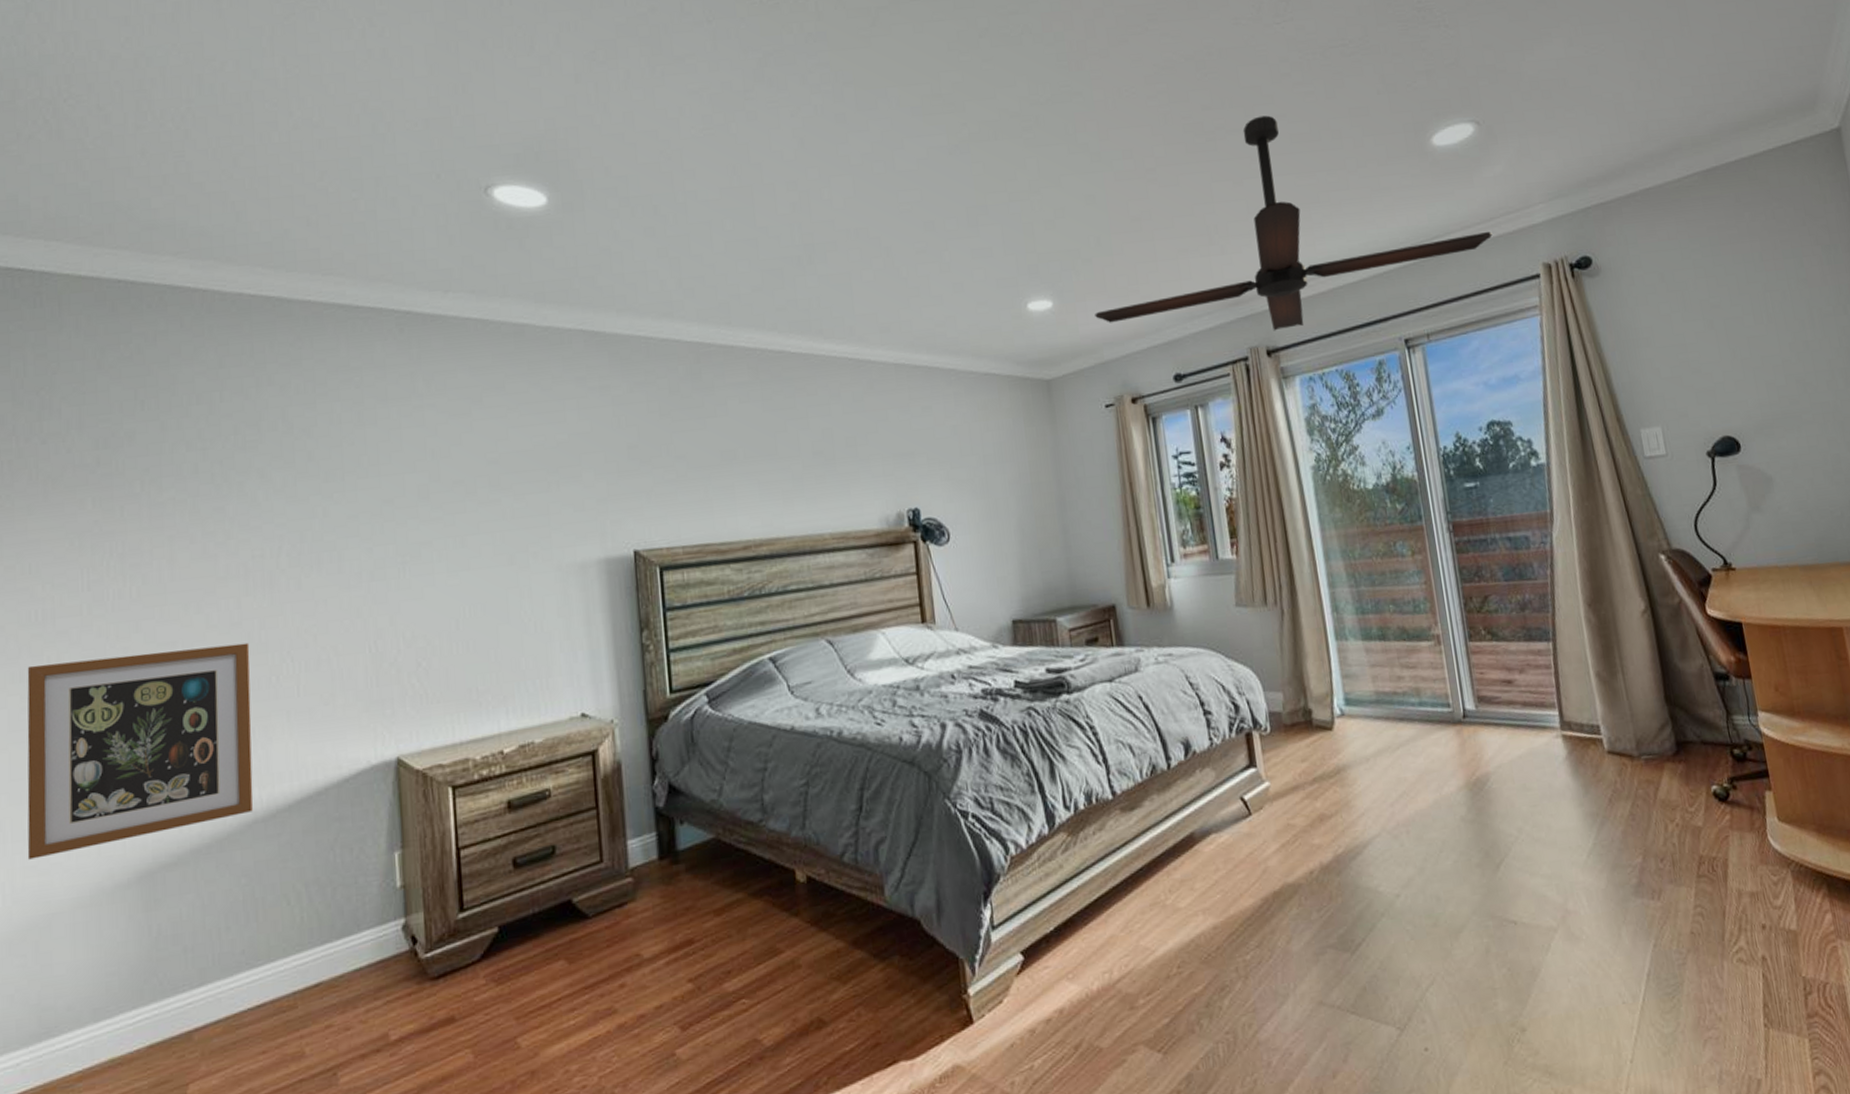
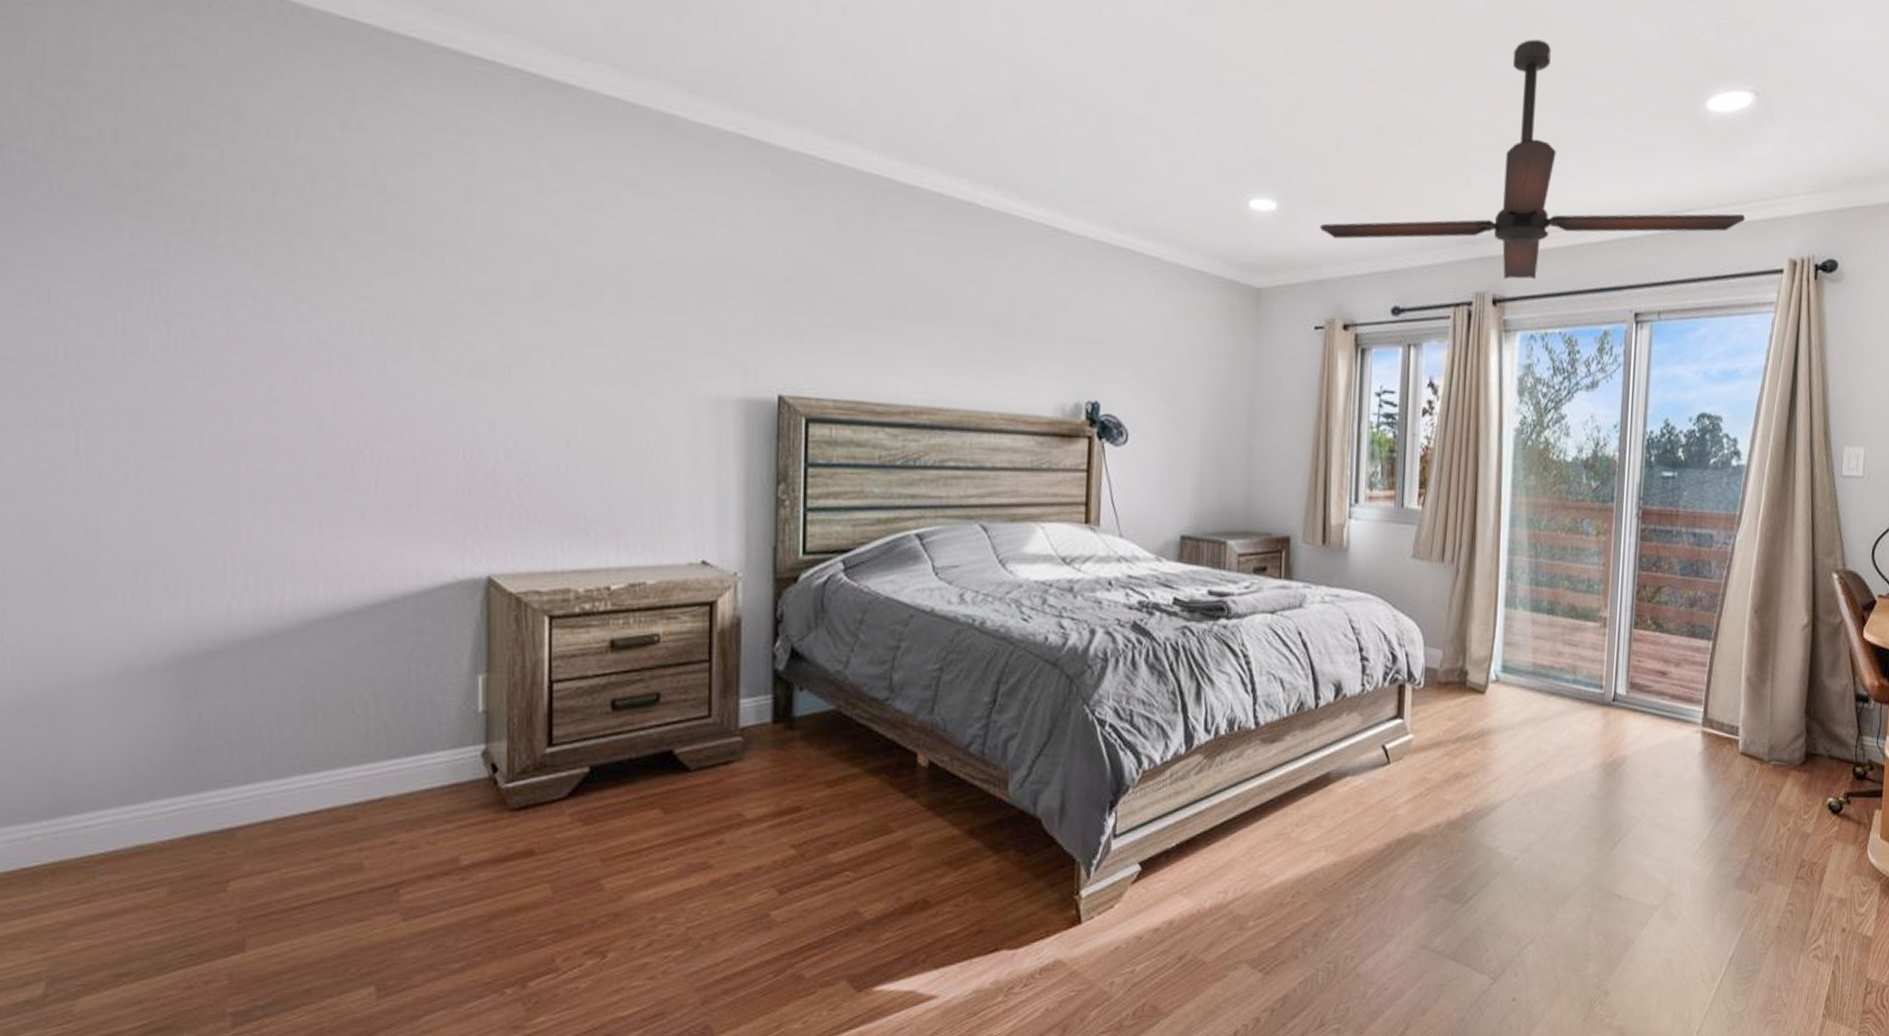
wall art: present [27,642,254,860] -> none [42,408,320,624]

